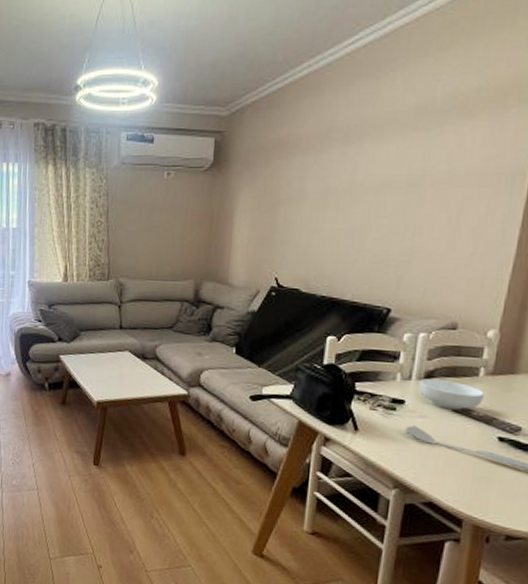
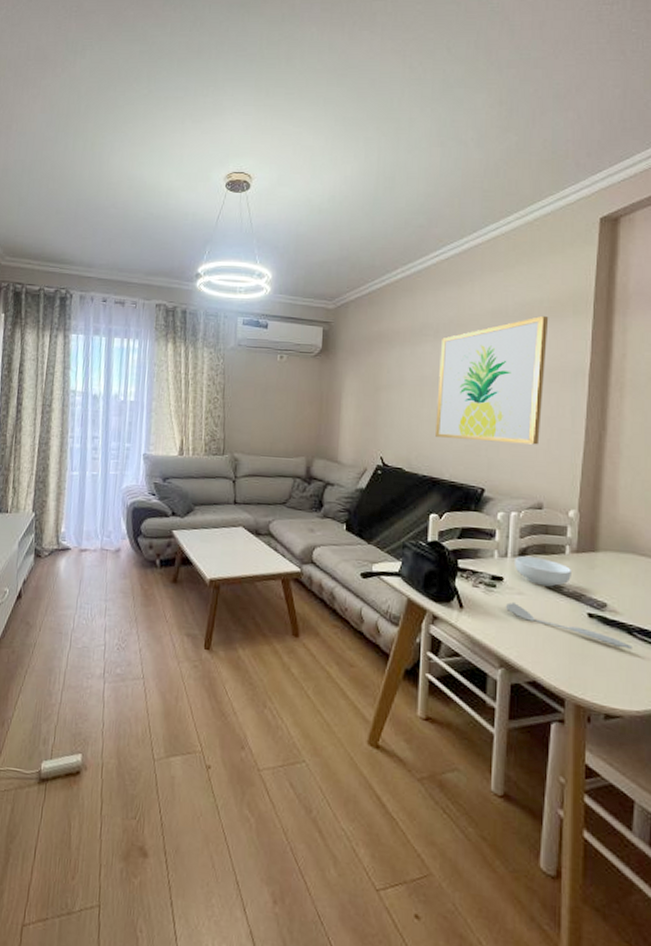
wall art: none [338,107,487,260] -> present [436,315,549,445]

